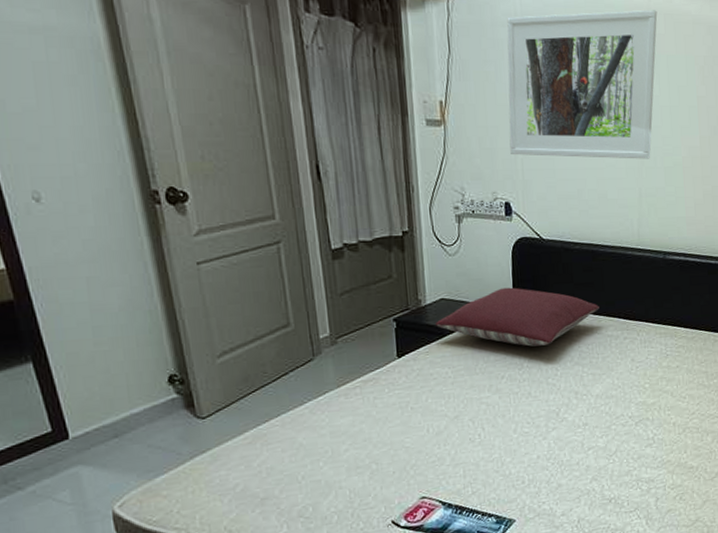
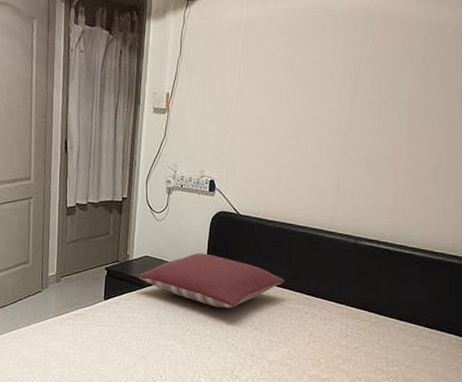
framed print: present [507,9,658,159] -> none [221,13,377,150]

